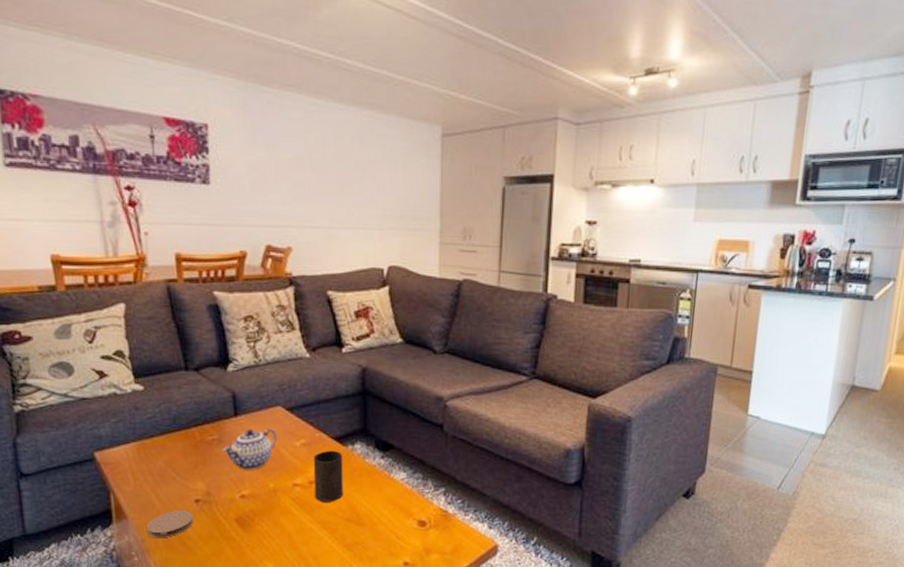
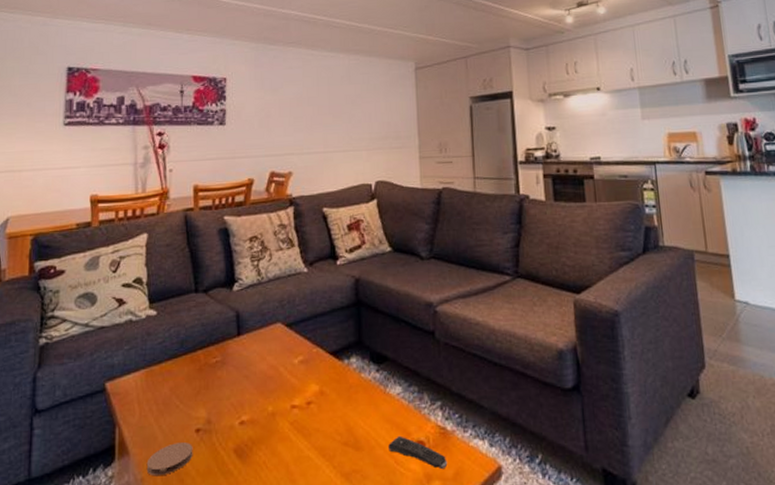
teapot: present [222,428,277,470] -> none [224,346,277,393]
cup: present [313,450,343,503] -> none [311,366,340,426]
remote control: none [390,515,447,546] -> present [388,435,448,470]

